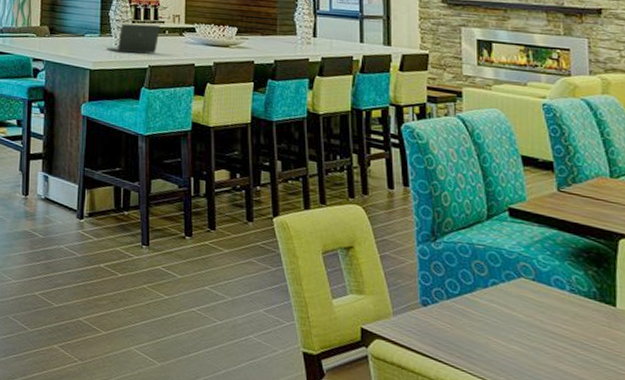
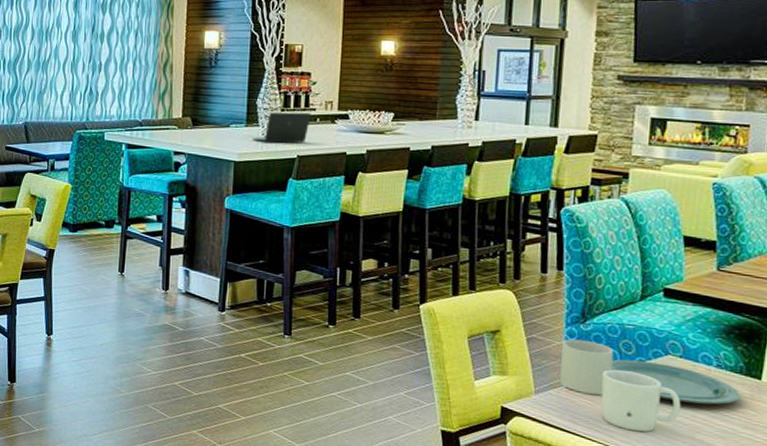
cup: none [414,257,468,319] -> present [560,339,614,396]
mug: none [458,291,540,360] -> present [600,369,681,432]
plate: none [466,280,599,333] -> present [611,359,742,405]

